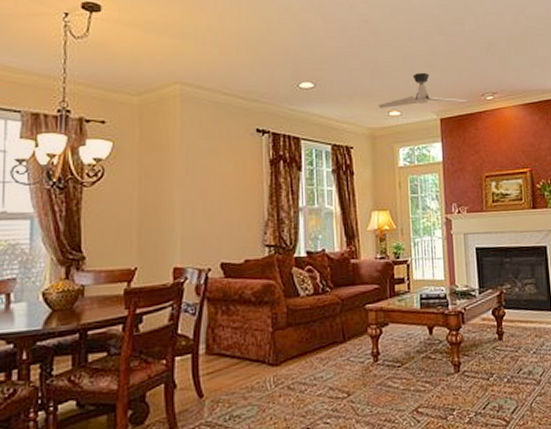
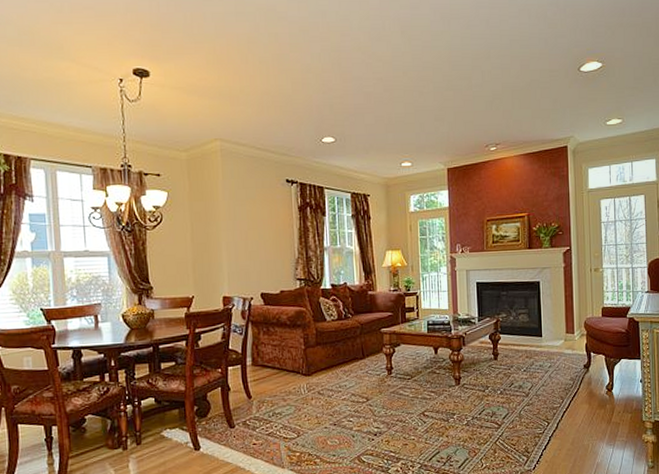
ceiling fan: present [378,72,467,108] -> none [391,126,472,160]

